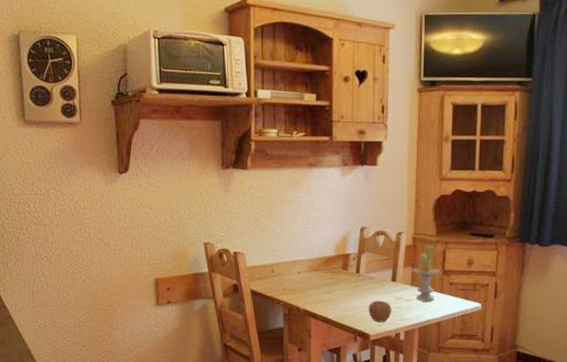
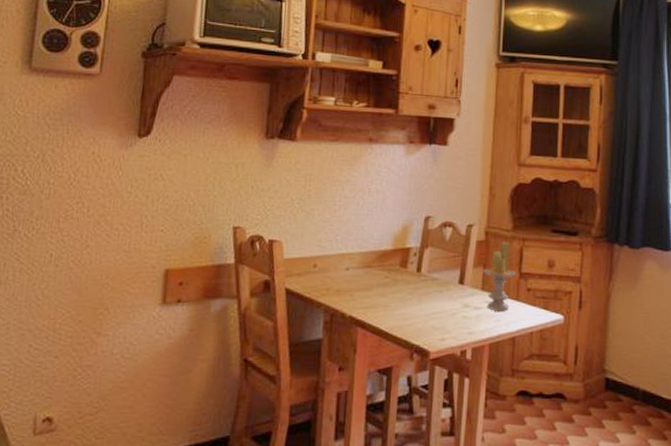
apple: present [368,300,392,322] -> none [429,307,458,336]

